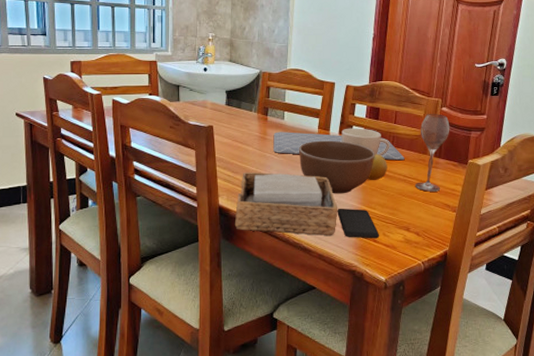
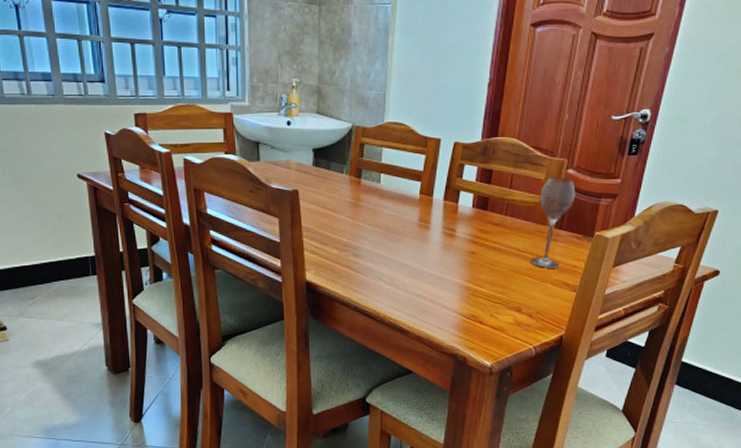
napkin holder: present [234,172,338,236] -> none [323,243,440,317]
placemat: present [273,132,405,161] -> none [367,197,520,232]
bowl: present [298,140,376,194] -> none [396,208,486,270]
mobile phone: present [337,209,379,239] -> none [439,286,486,320]
cup: present [341,128,390,156] -> none [446,193,503,227]
fruit: present [367,154,388,180] -> none [474,224,499,254]

